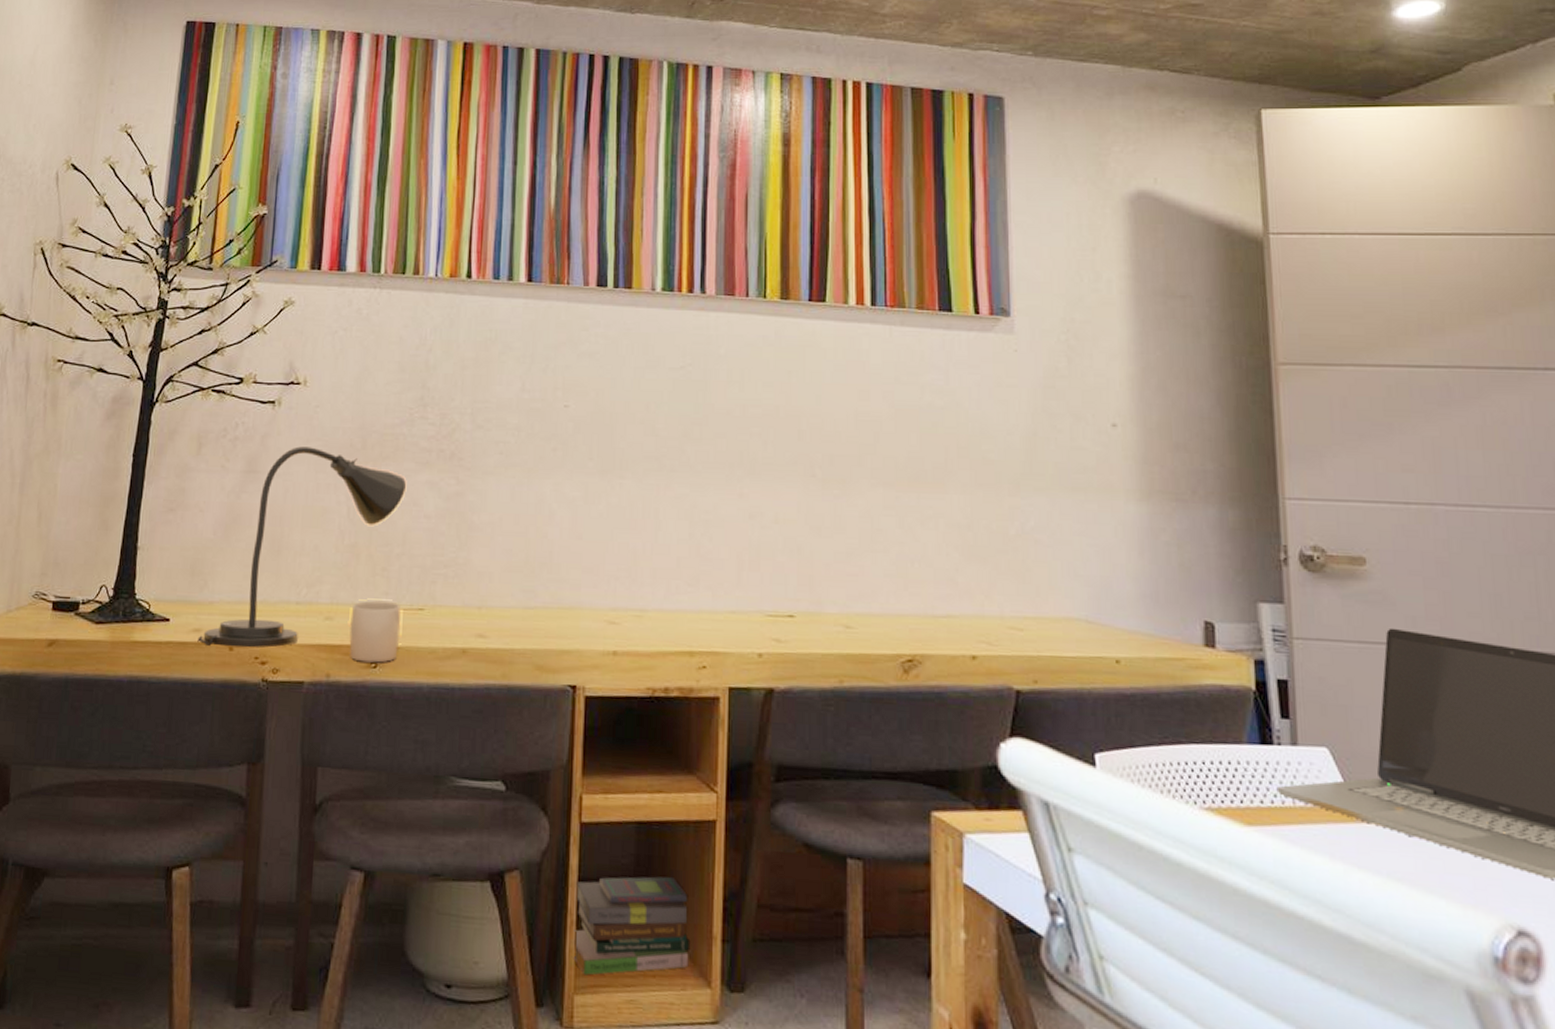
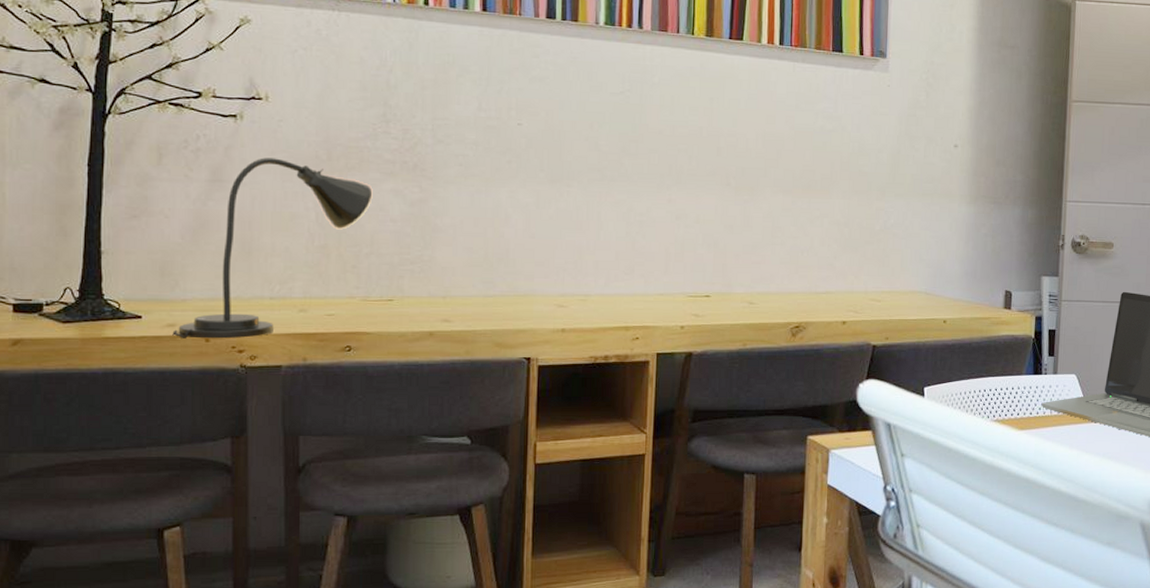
mug: present [349,600,401,663] -> none [324,294,372,347]
books: present [571,876,689,976] -> none [528,499,623,577]

